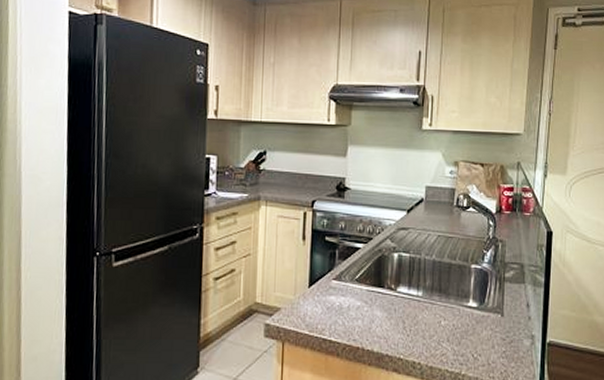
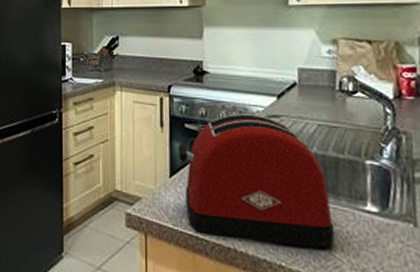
toaster: none [317,227,444,341] -> present [178,114,335,249]

